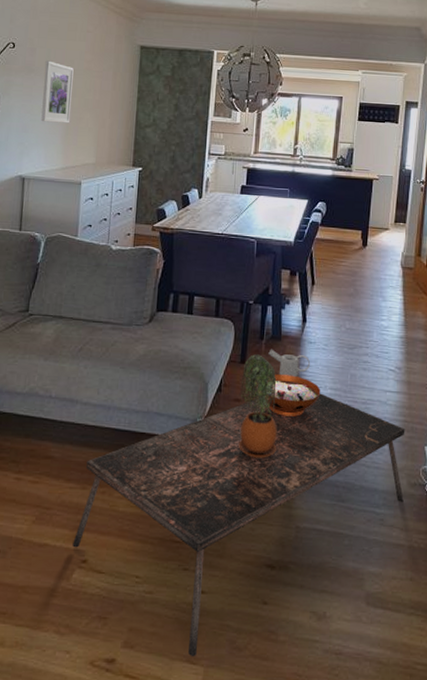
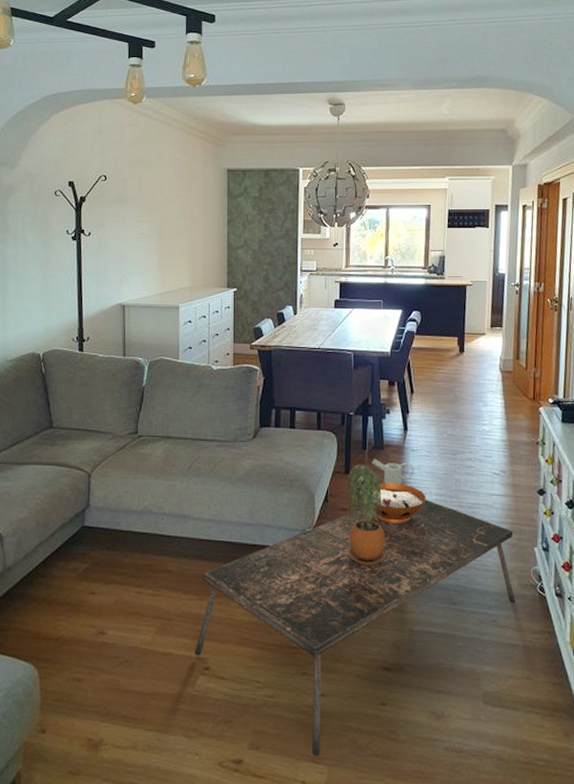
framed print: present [41,60,74,124] -> none [136,190,165,250]

